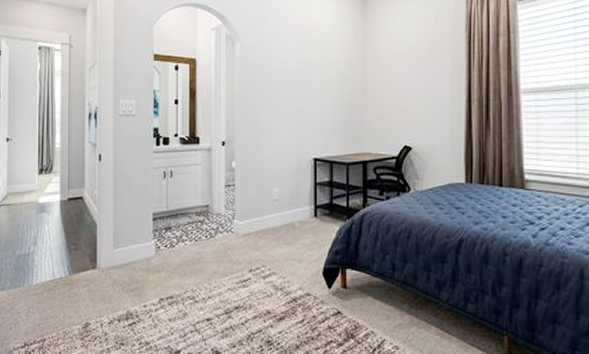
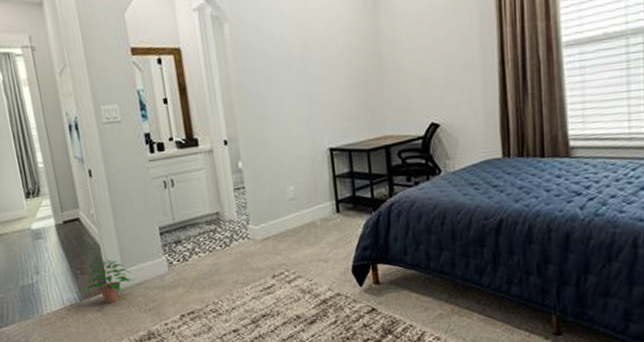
potted plant: none [74,235,123,281] -> present [83,257,135,304]

